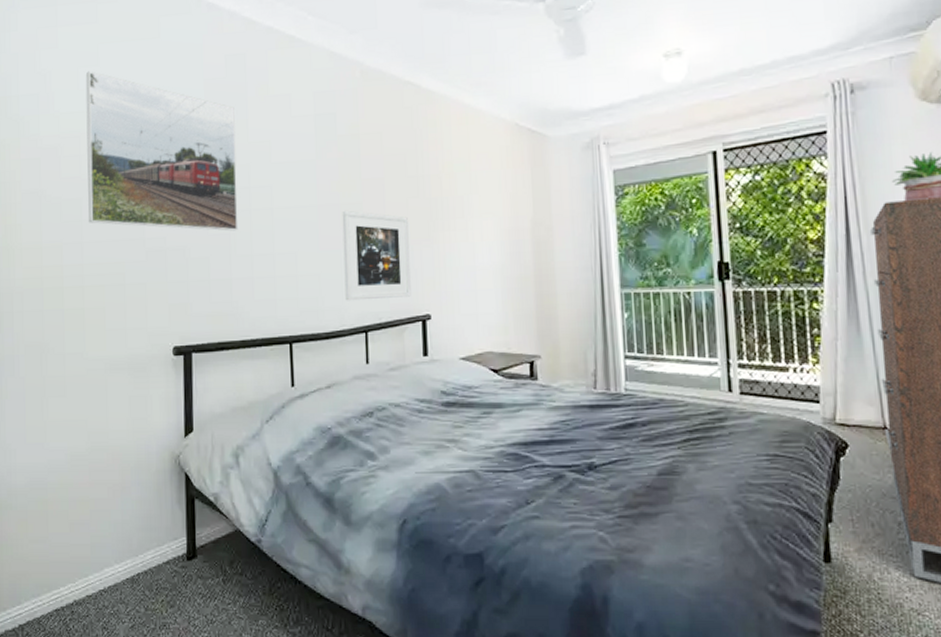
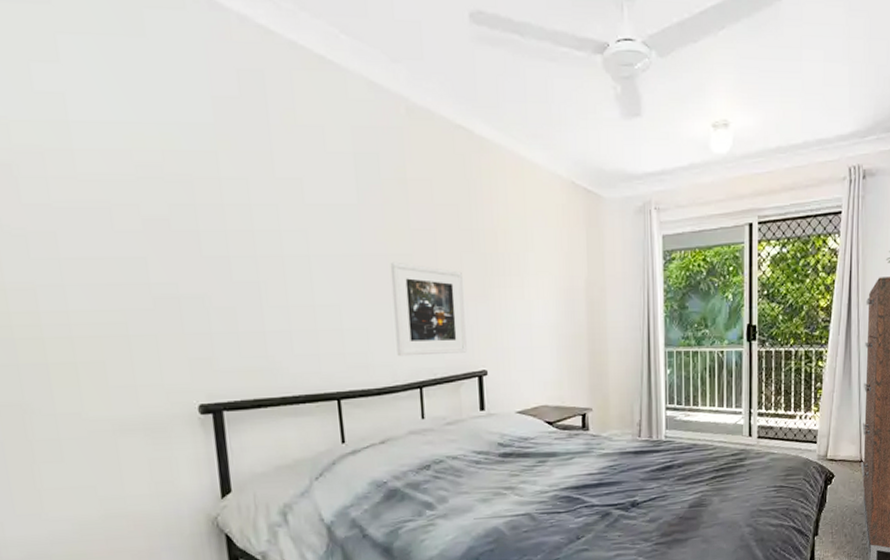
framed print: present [85,71,238,231] -> none [41,68,269,279]

